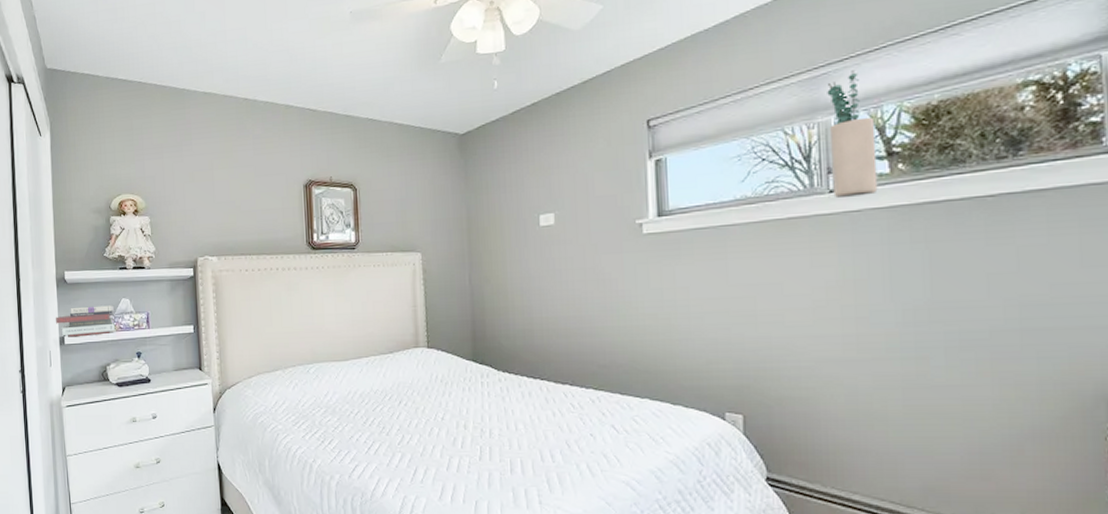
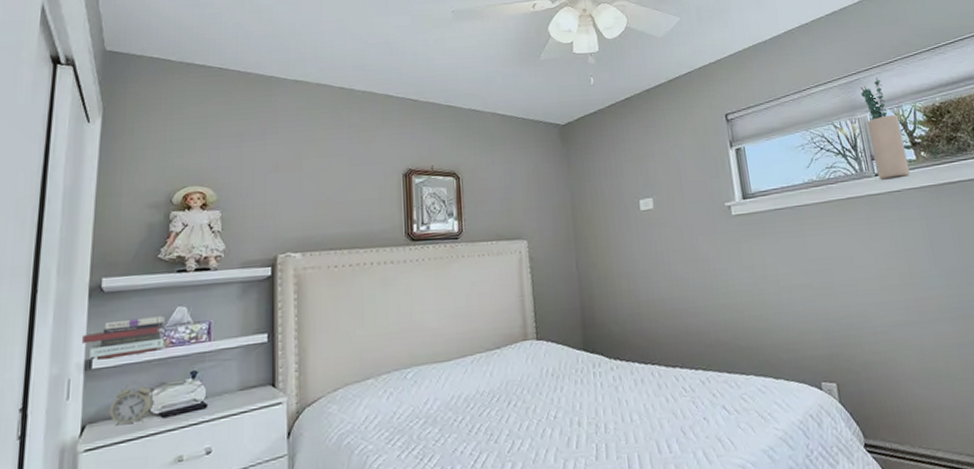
alarm clock: none [80,356,111,390] -> present [109,381,152,426]

